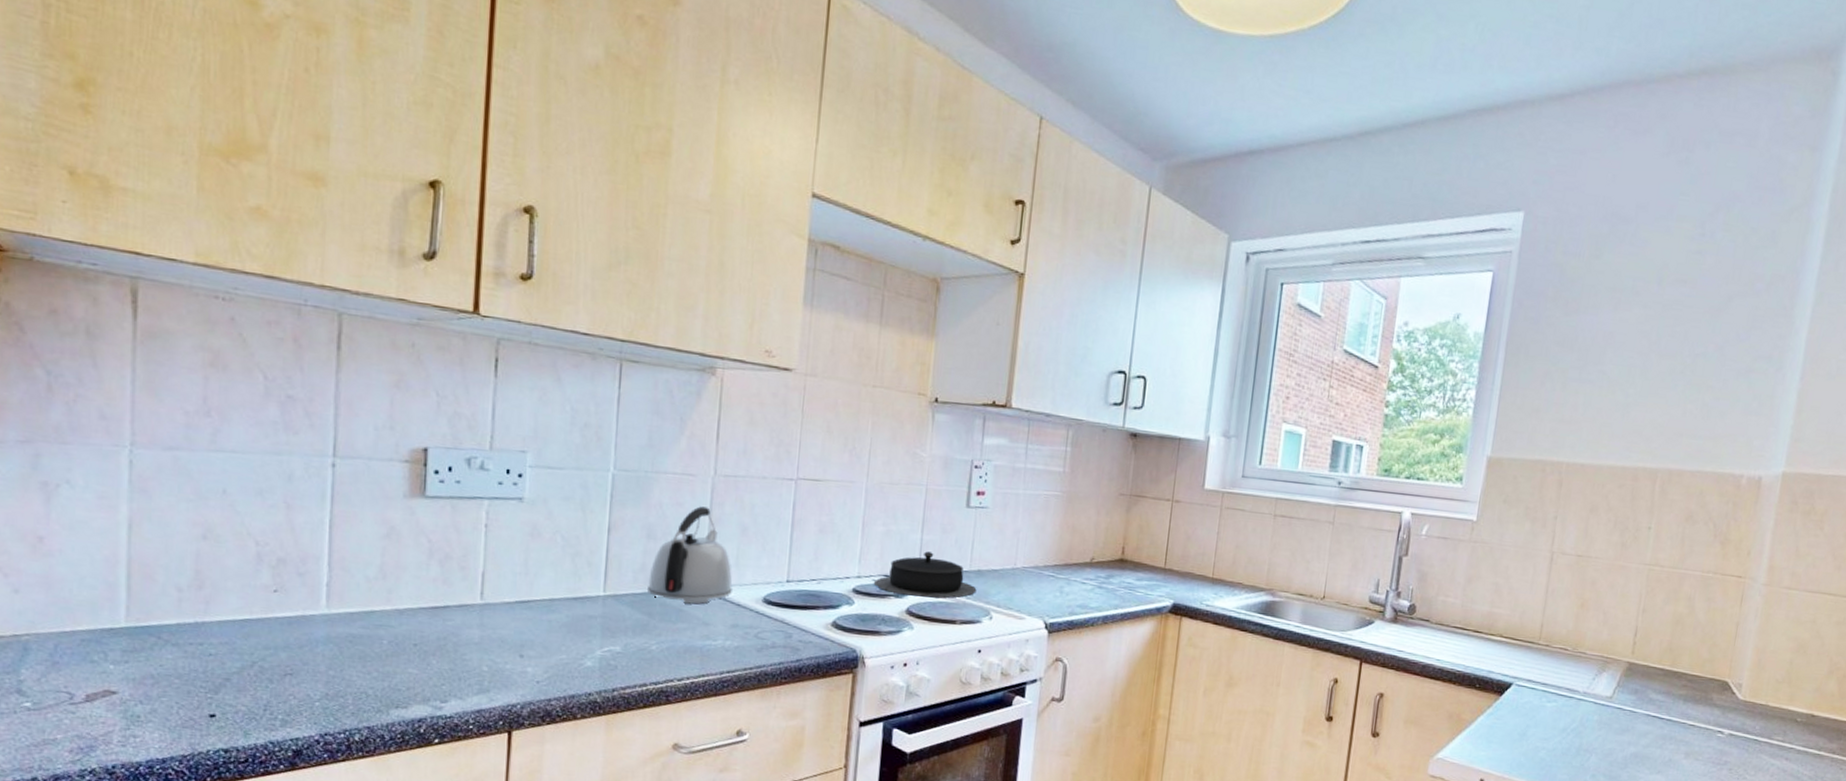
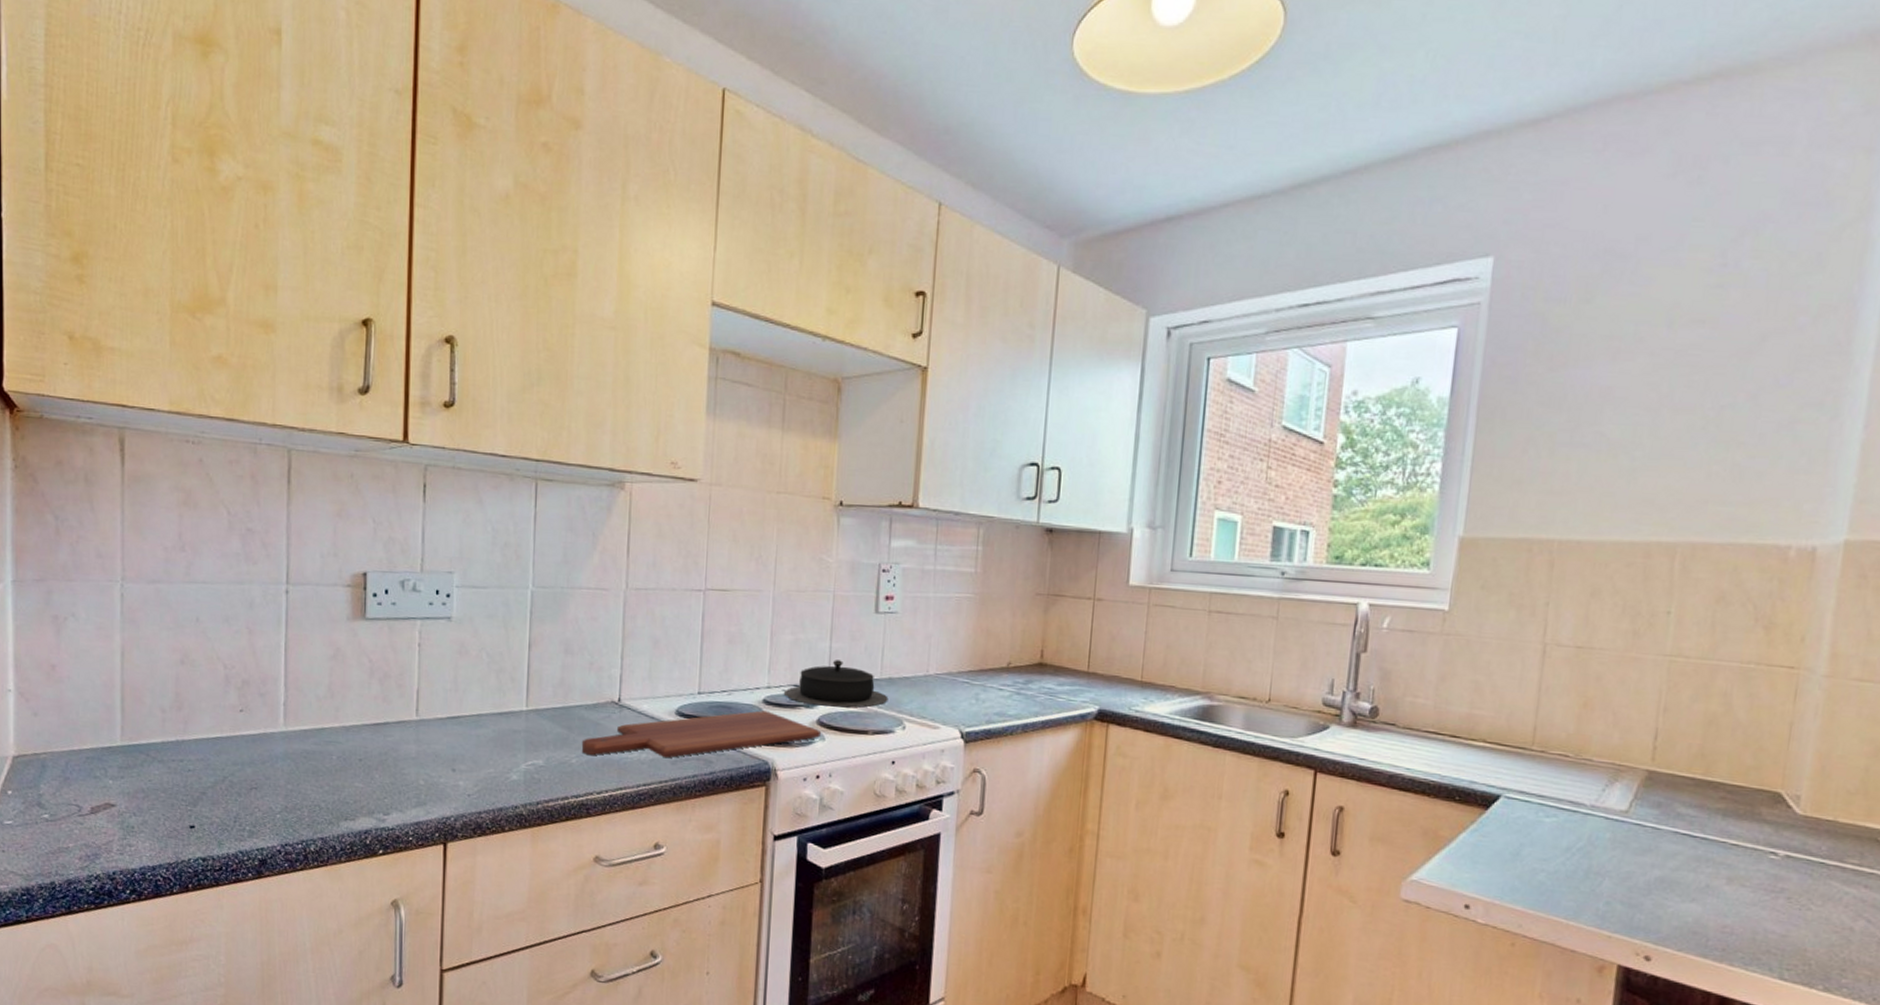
kettle: present [646,506,733,604] -> none [565,620,646,718]
cutting board: none [662,599,909,646] -> present [581,710,821,759]

